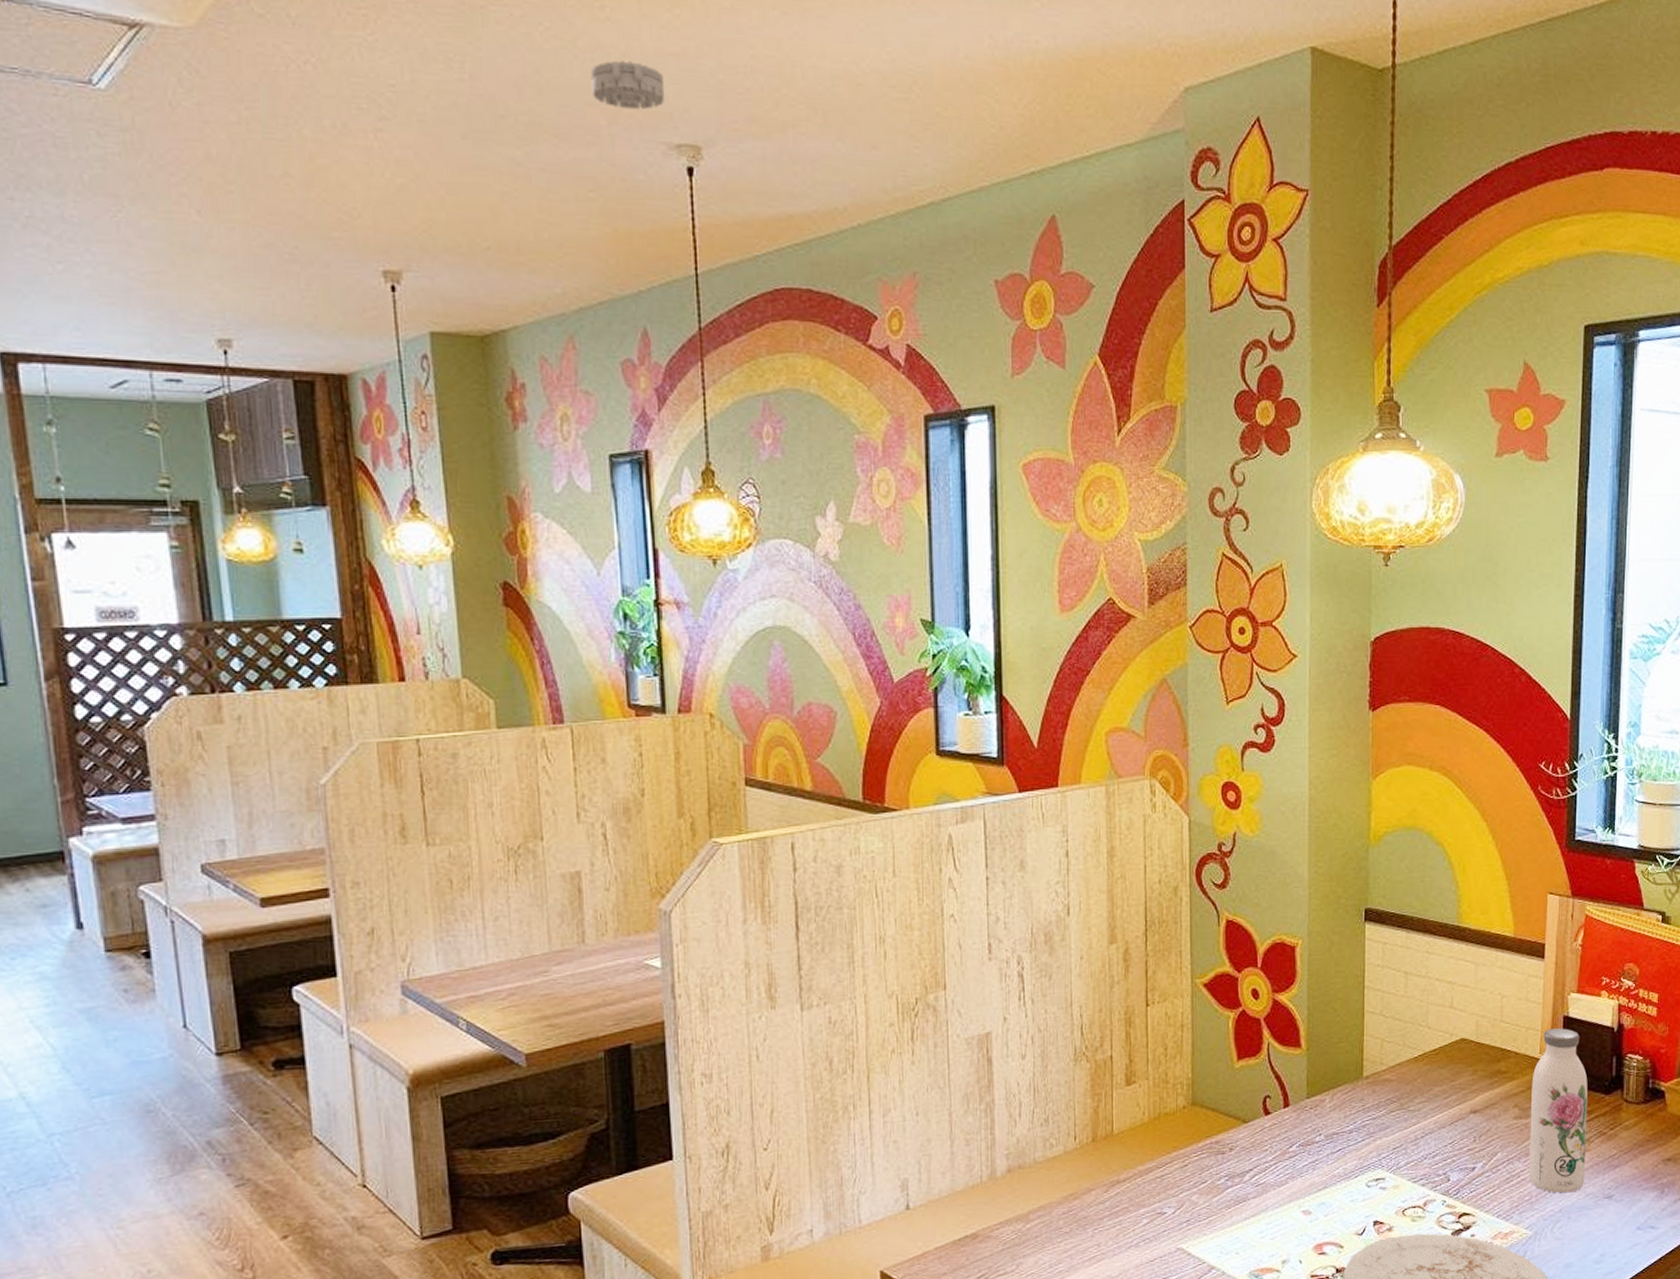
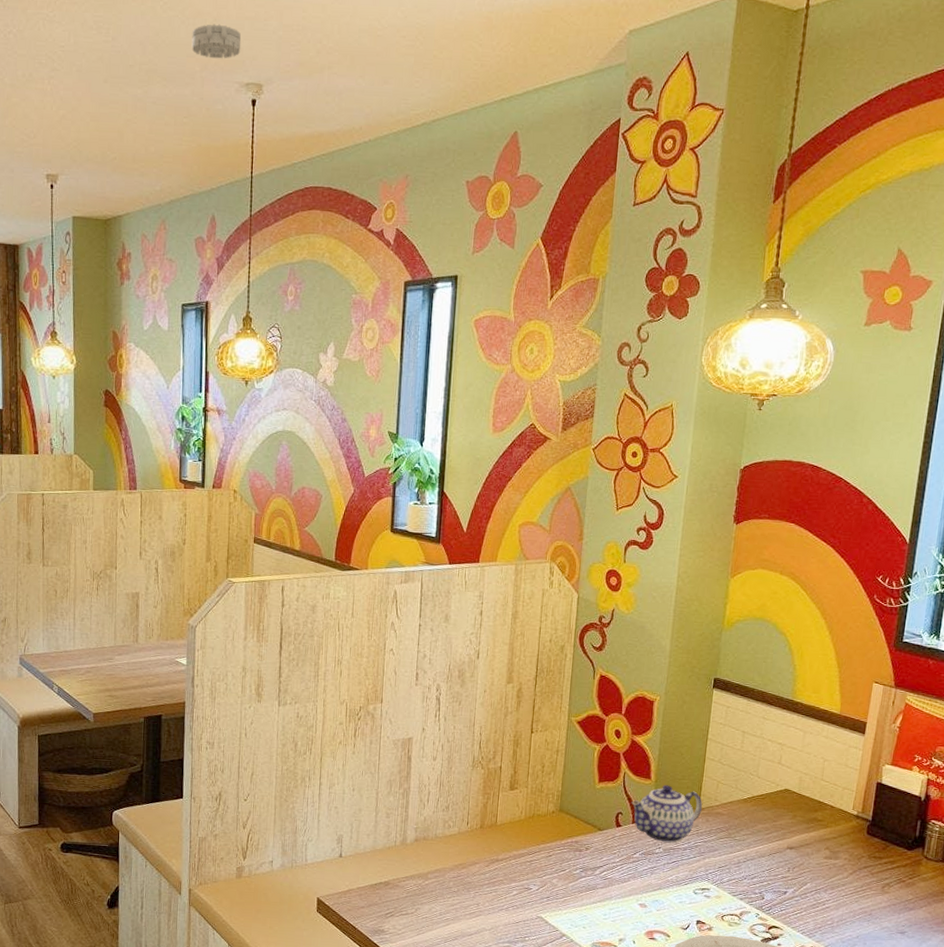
teapot: none [1280,1052,1366,1126] -> present [631,785,702,843]
water bottle: present [1529,1028,1588,1194] -> none [833,791,893,924]

